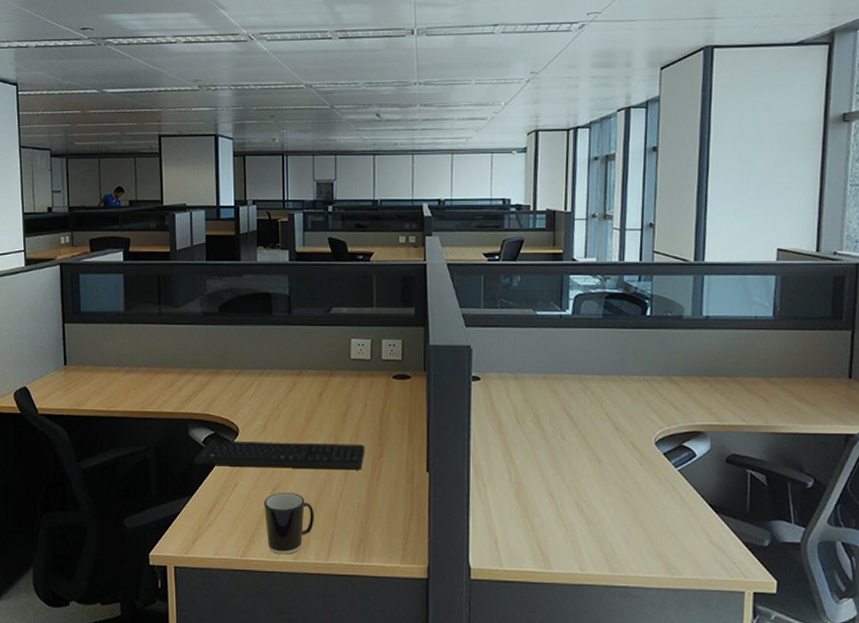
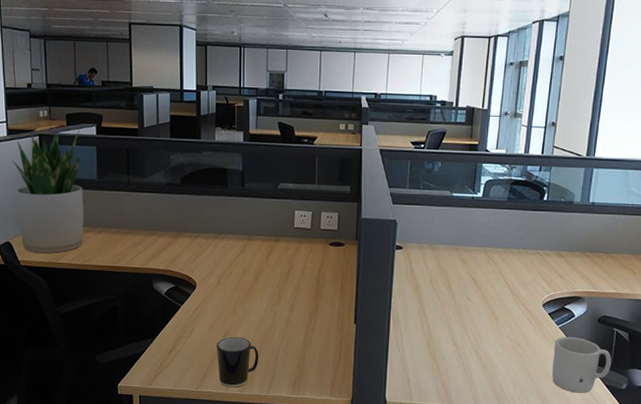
planter: none [30,255,110,399] -> present [12,128,84,254]
computer keyboard: present [194,440,365,470] -> none [157,292,303,320]
mug: none [673,481,748,553] -> present [552,336,612,393]

